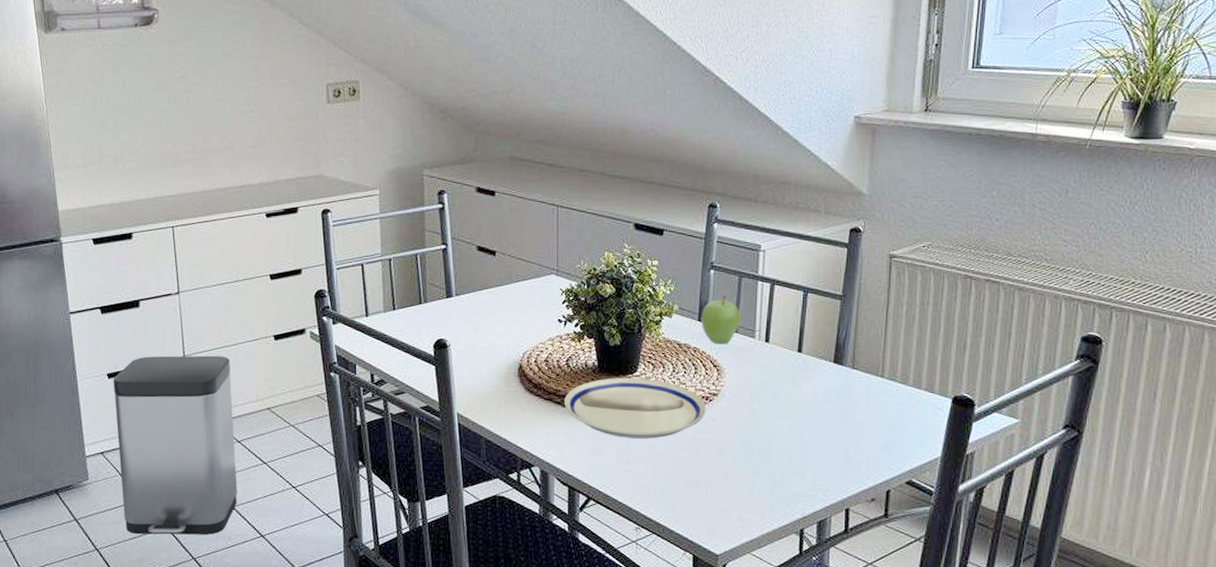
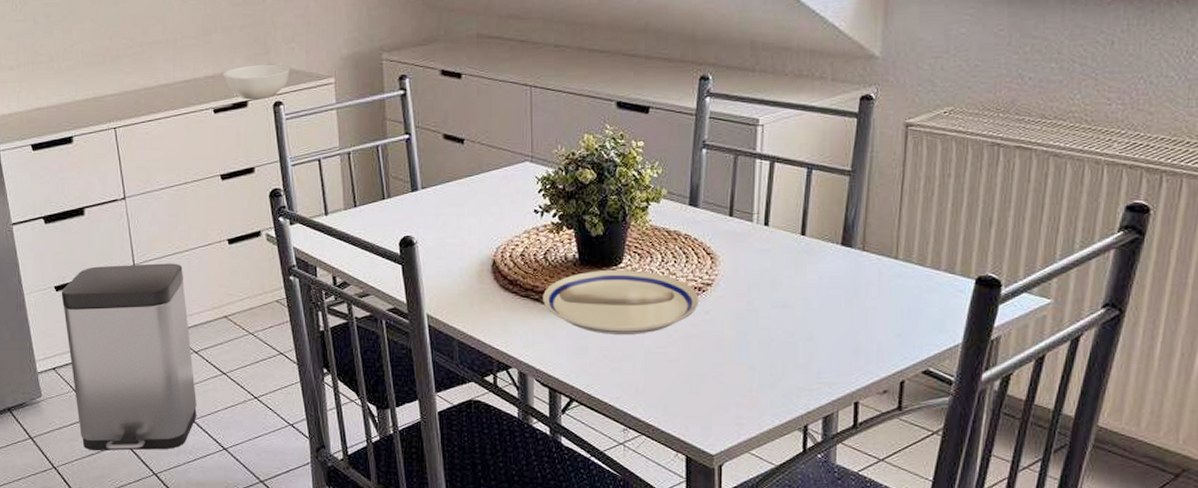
bowl: none [276,174,339,207] -> present [222,64,290,100]
fruit: present [701,296,741,345] -> none [692,176,737,230]

